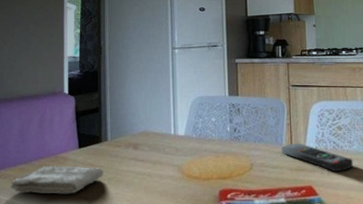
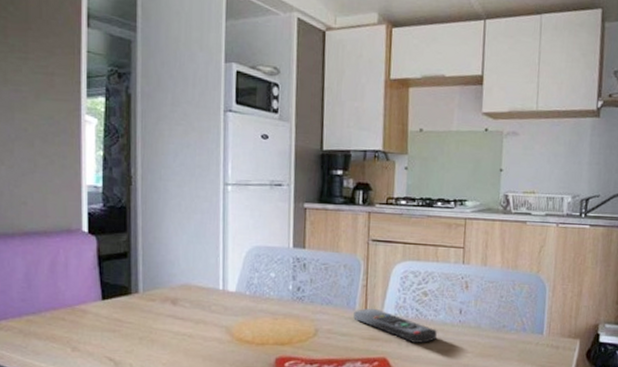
washcloth: present [10,166,104,194] -> none [14,319,133,353]

